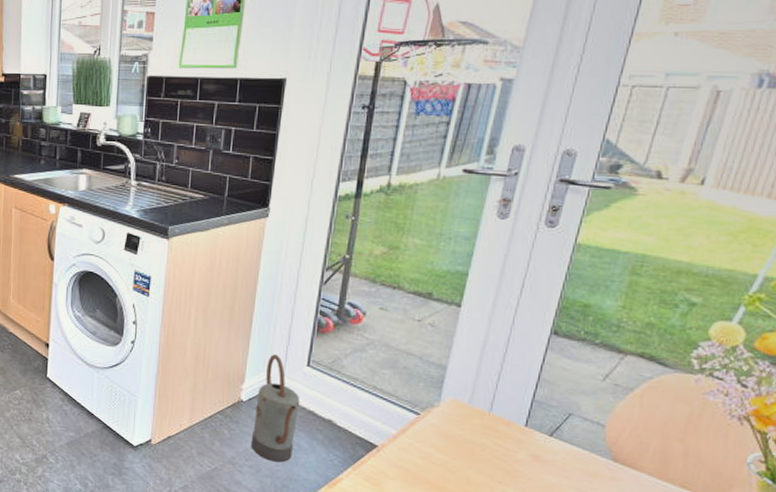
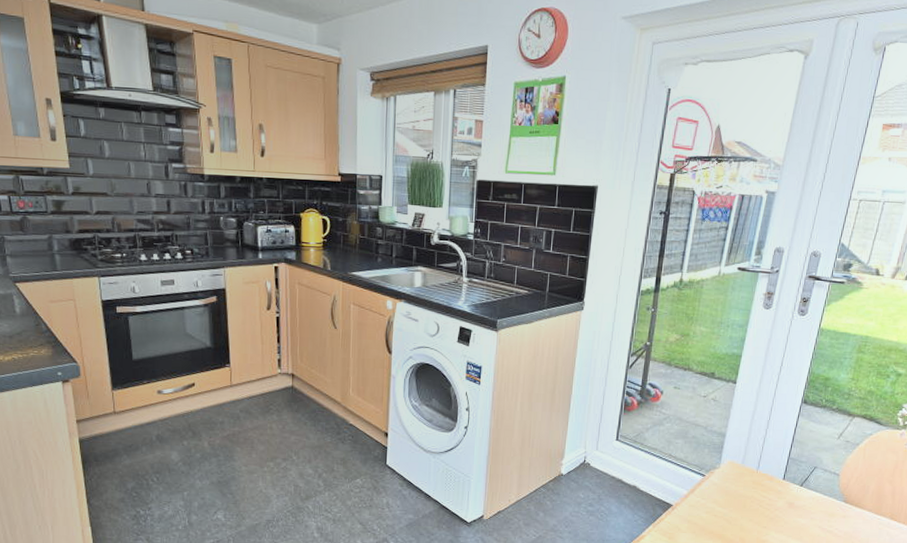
watering can: present [251,354,300,463] -> none [570,432,611,526]

